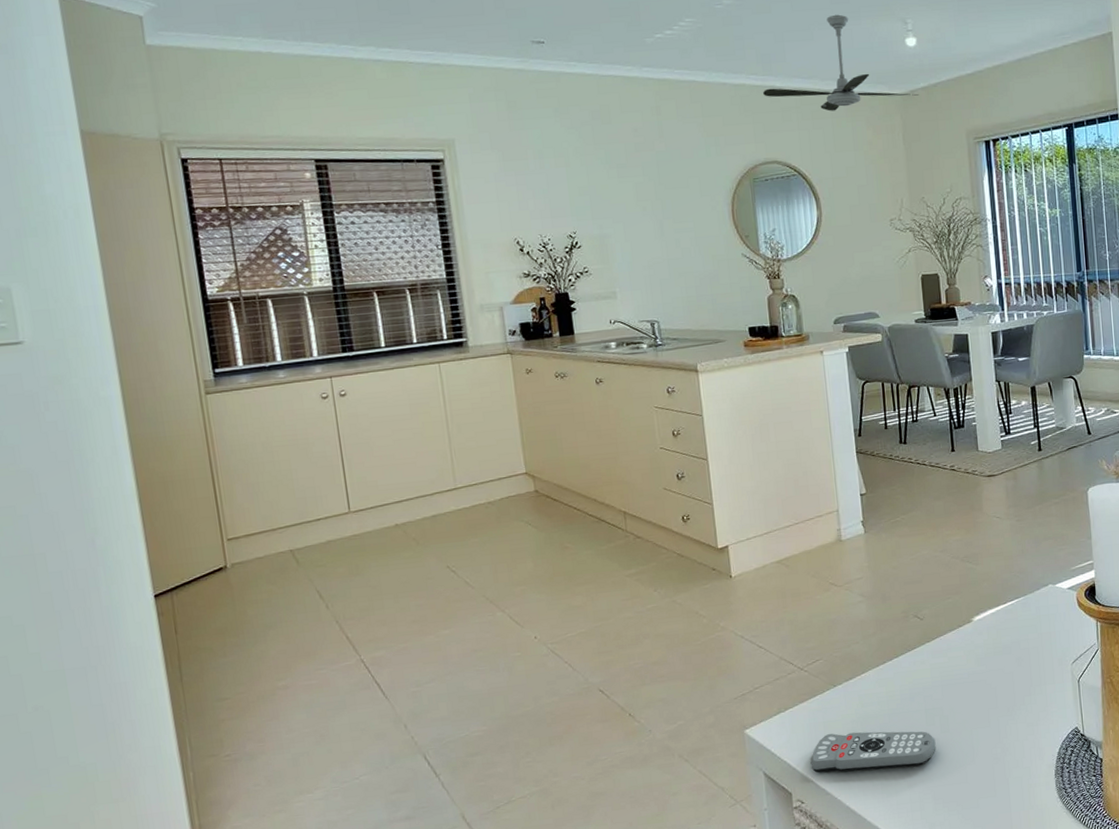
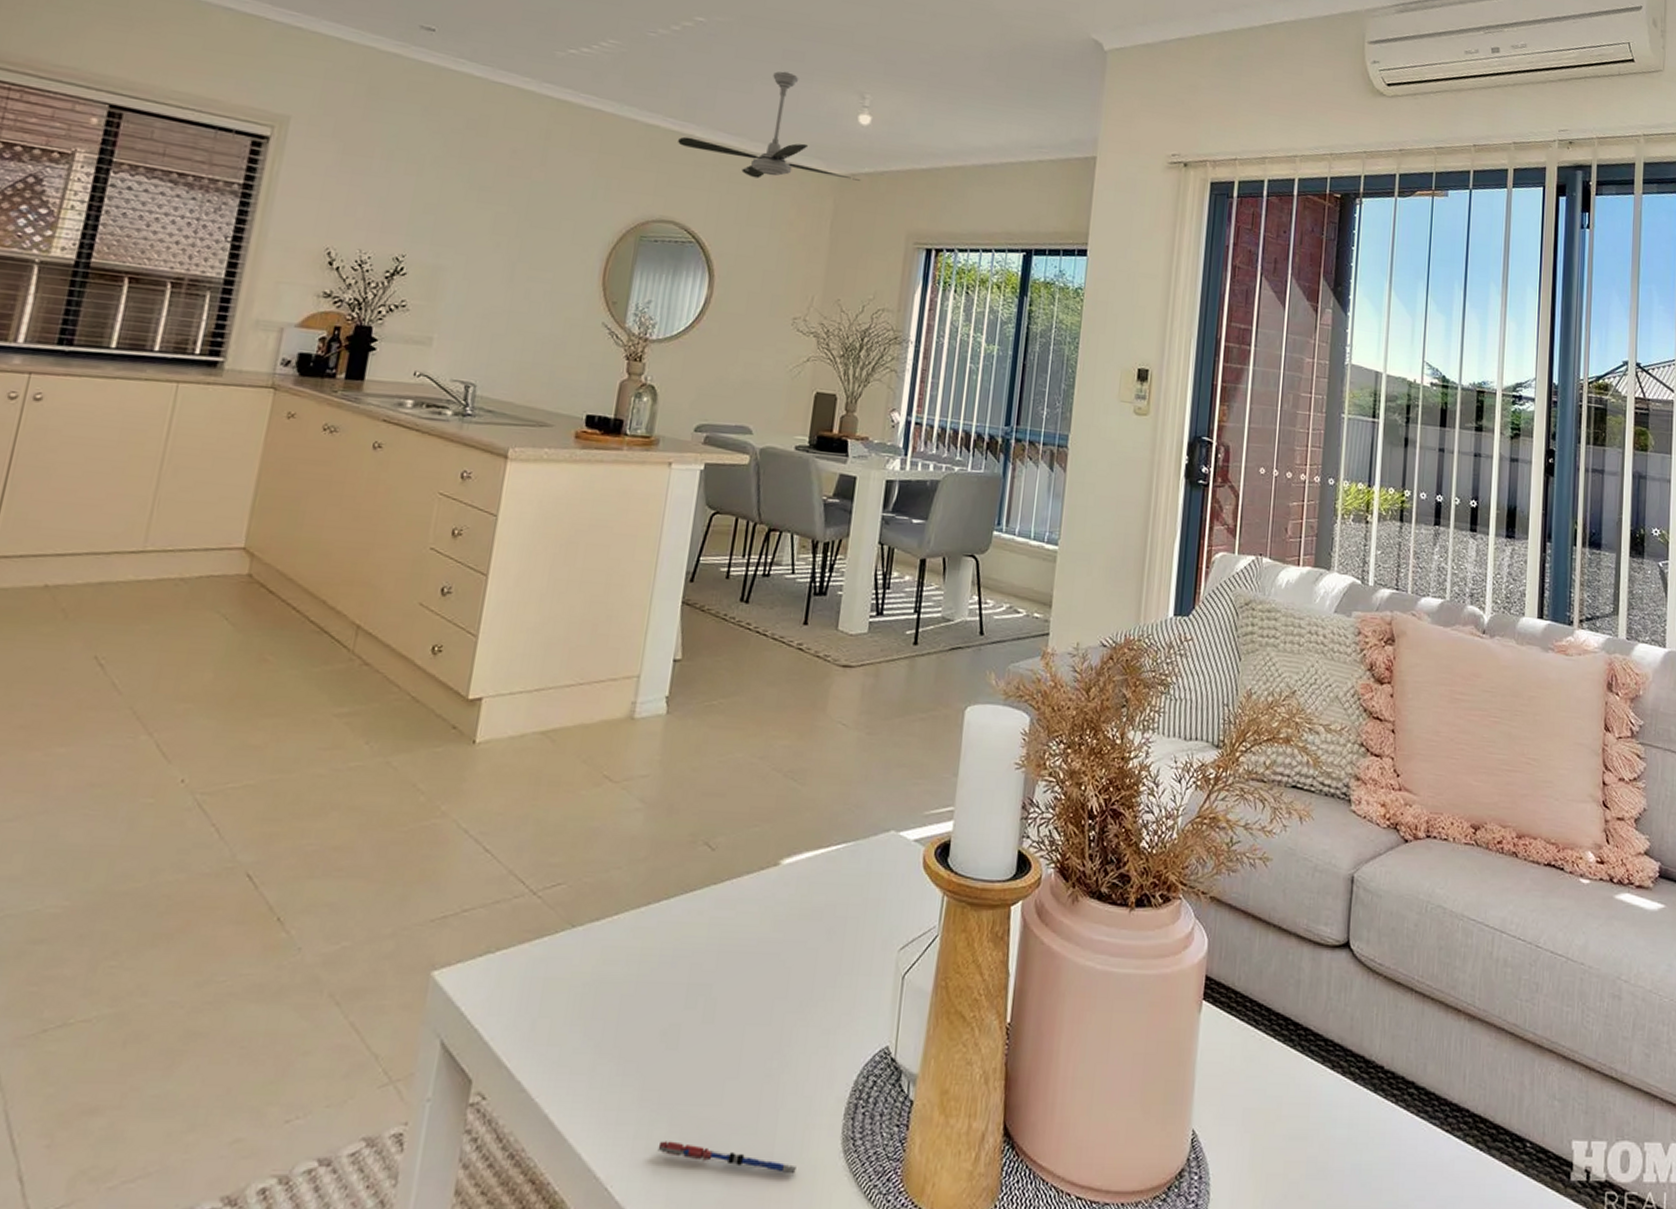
remote control: present [810,731,936,773] -> none [509,998,692,1069]
pen: none [929,808,1029,818] -> present [657,1141,796,1176]

